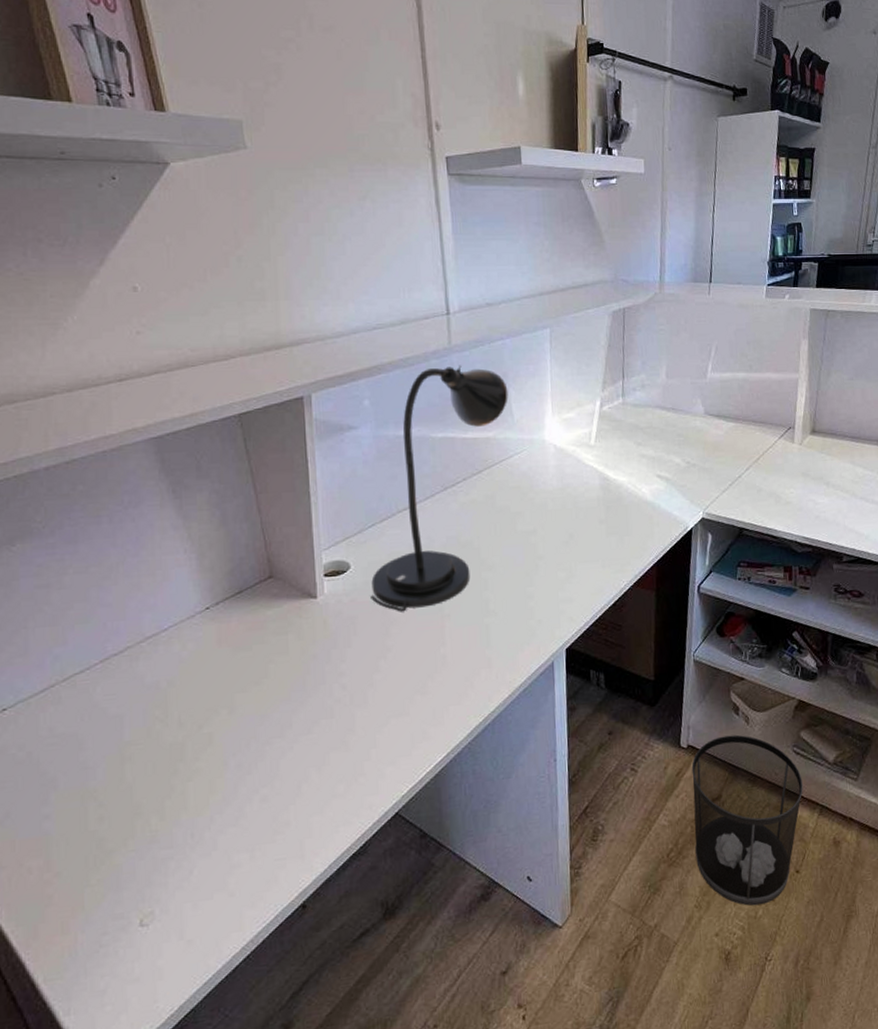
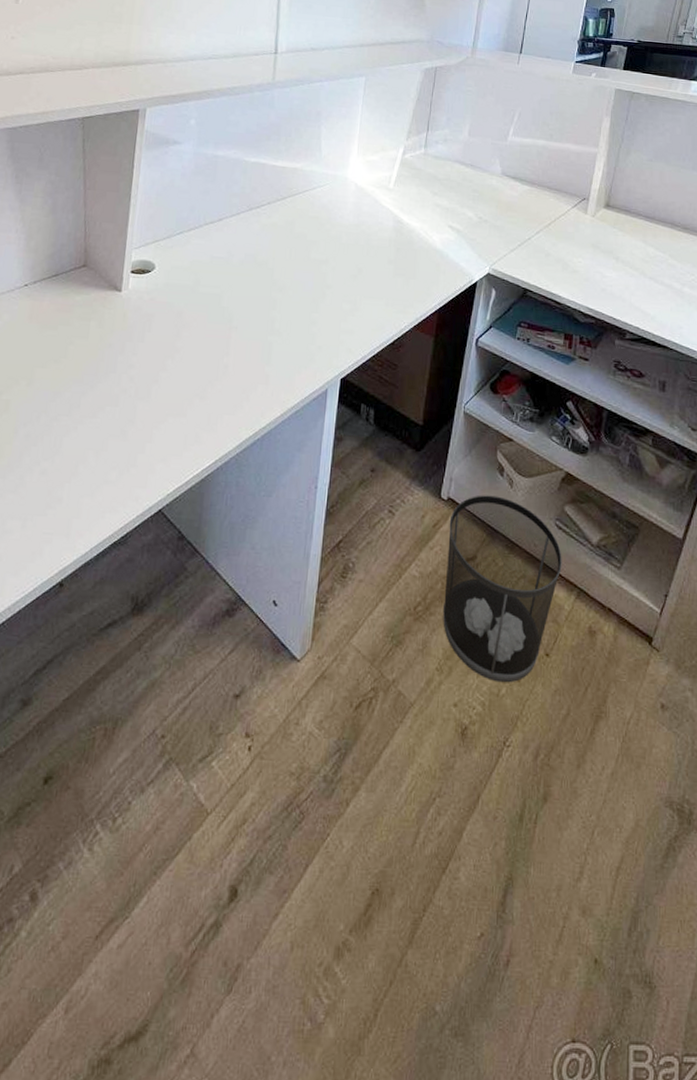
desk lamp: present [371,365,508,612] -> none [168,99,320,317]

